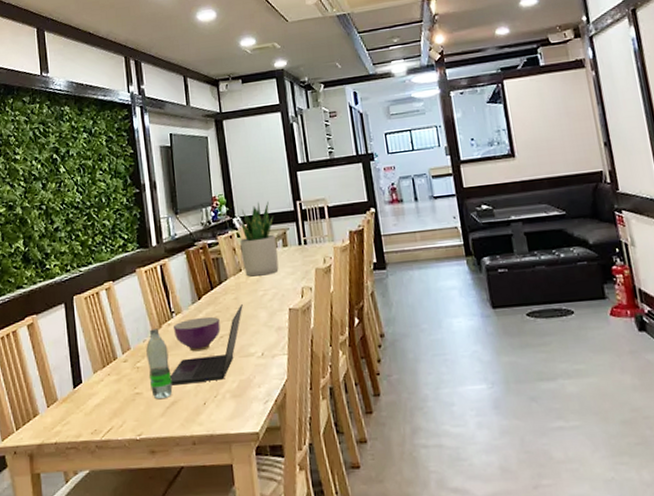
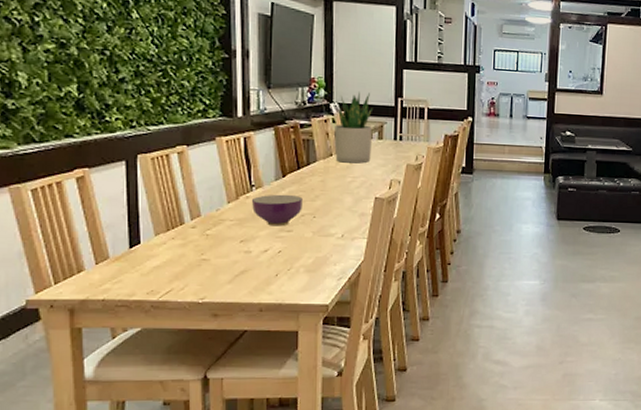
bottle: present [146,328,173,400] -> none [218,199,244,268]
laptop: present [170,304,243,386] -> none [243,188,329,256]

